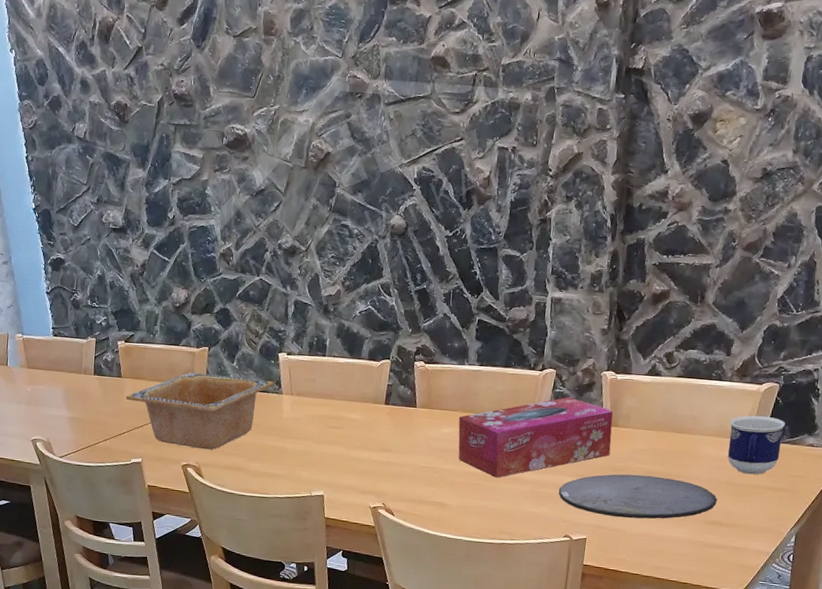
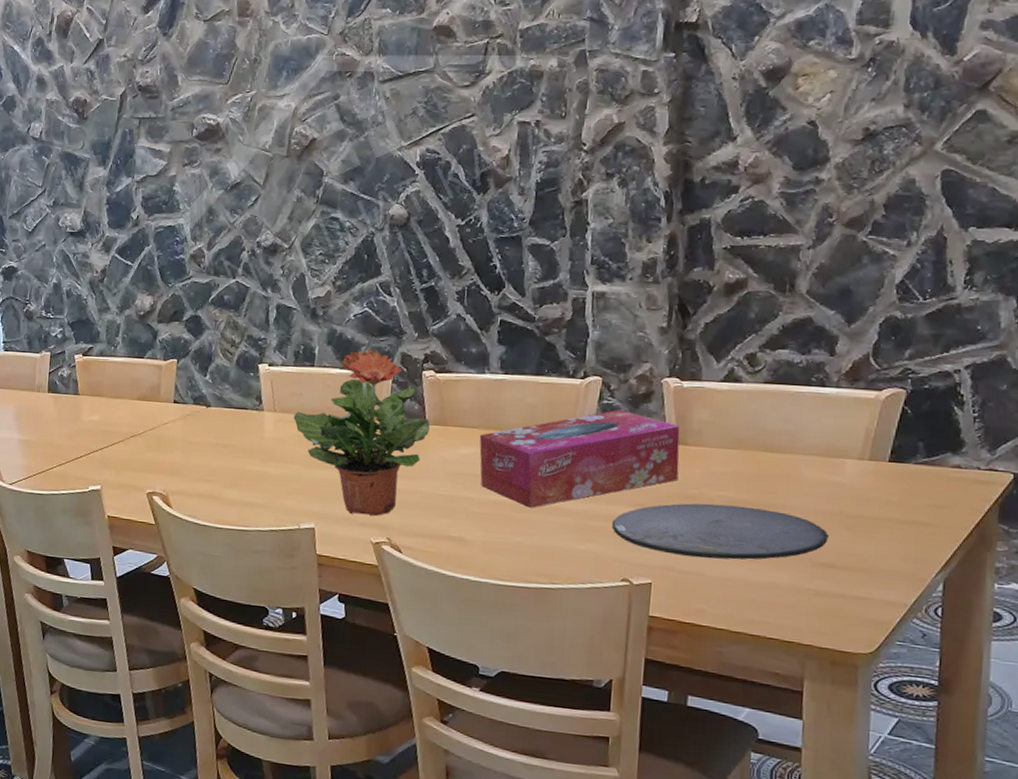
serving bowl: present [125,372,275,450] -> none [83,387,255,476]
potted plant: none [307,341,420,485] -> present [293,348,431,516]
cup: present [728,415,785,475] -> none [839,429,918,504]

